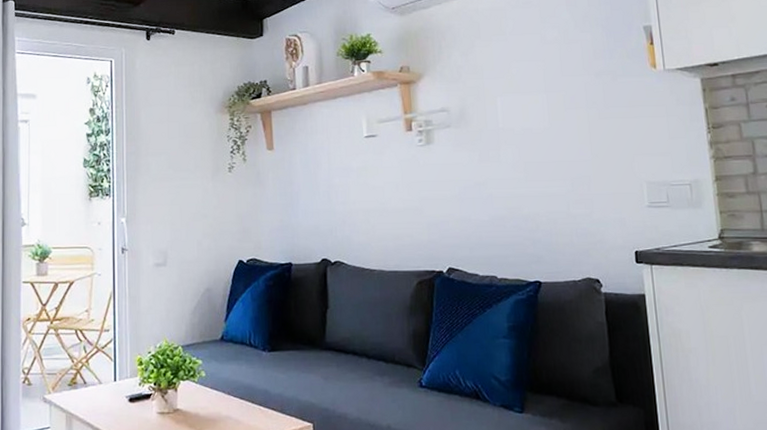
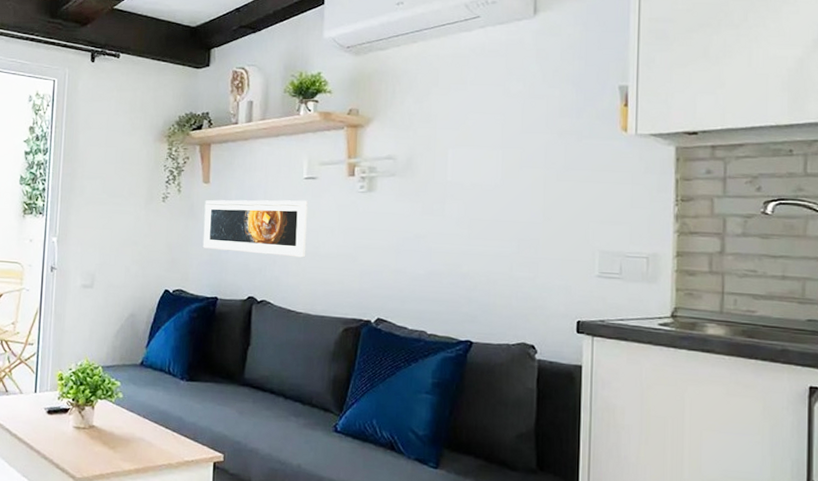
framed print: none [271,158,374,216] -> present [202,199,309,258]

